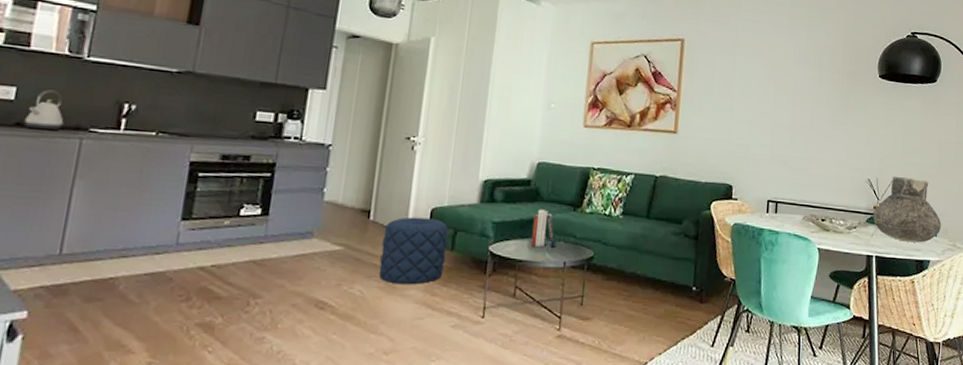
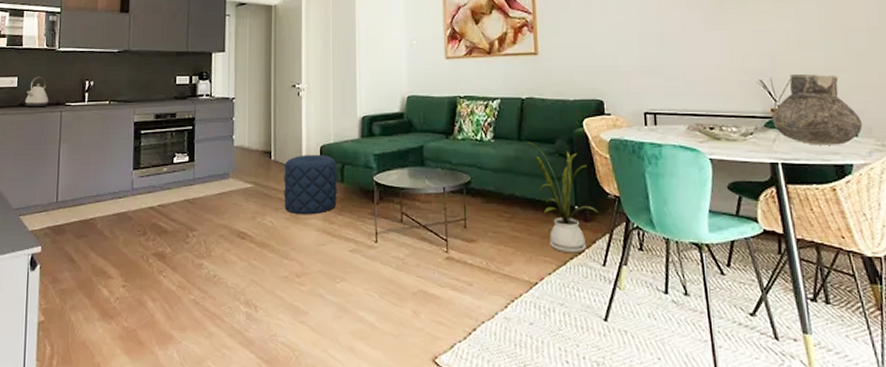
books: present [531,209,557,249] -> none [410,139,435,176]
house plant: none [653,219,713,334] -> present [525,141,598,254]

